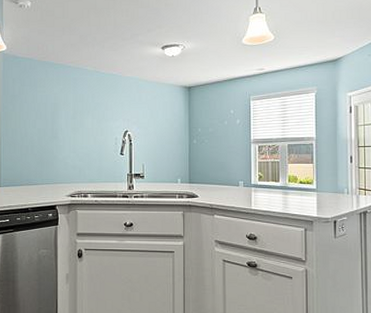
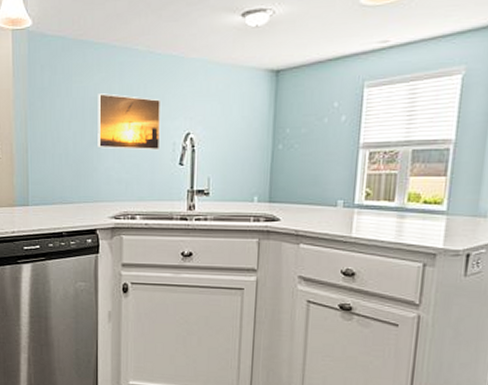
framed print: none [57,101,106,144] -> present [98,93,161,151]

